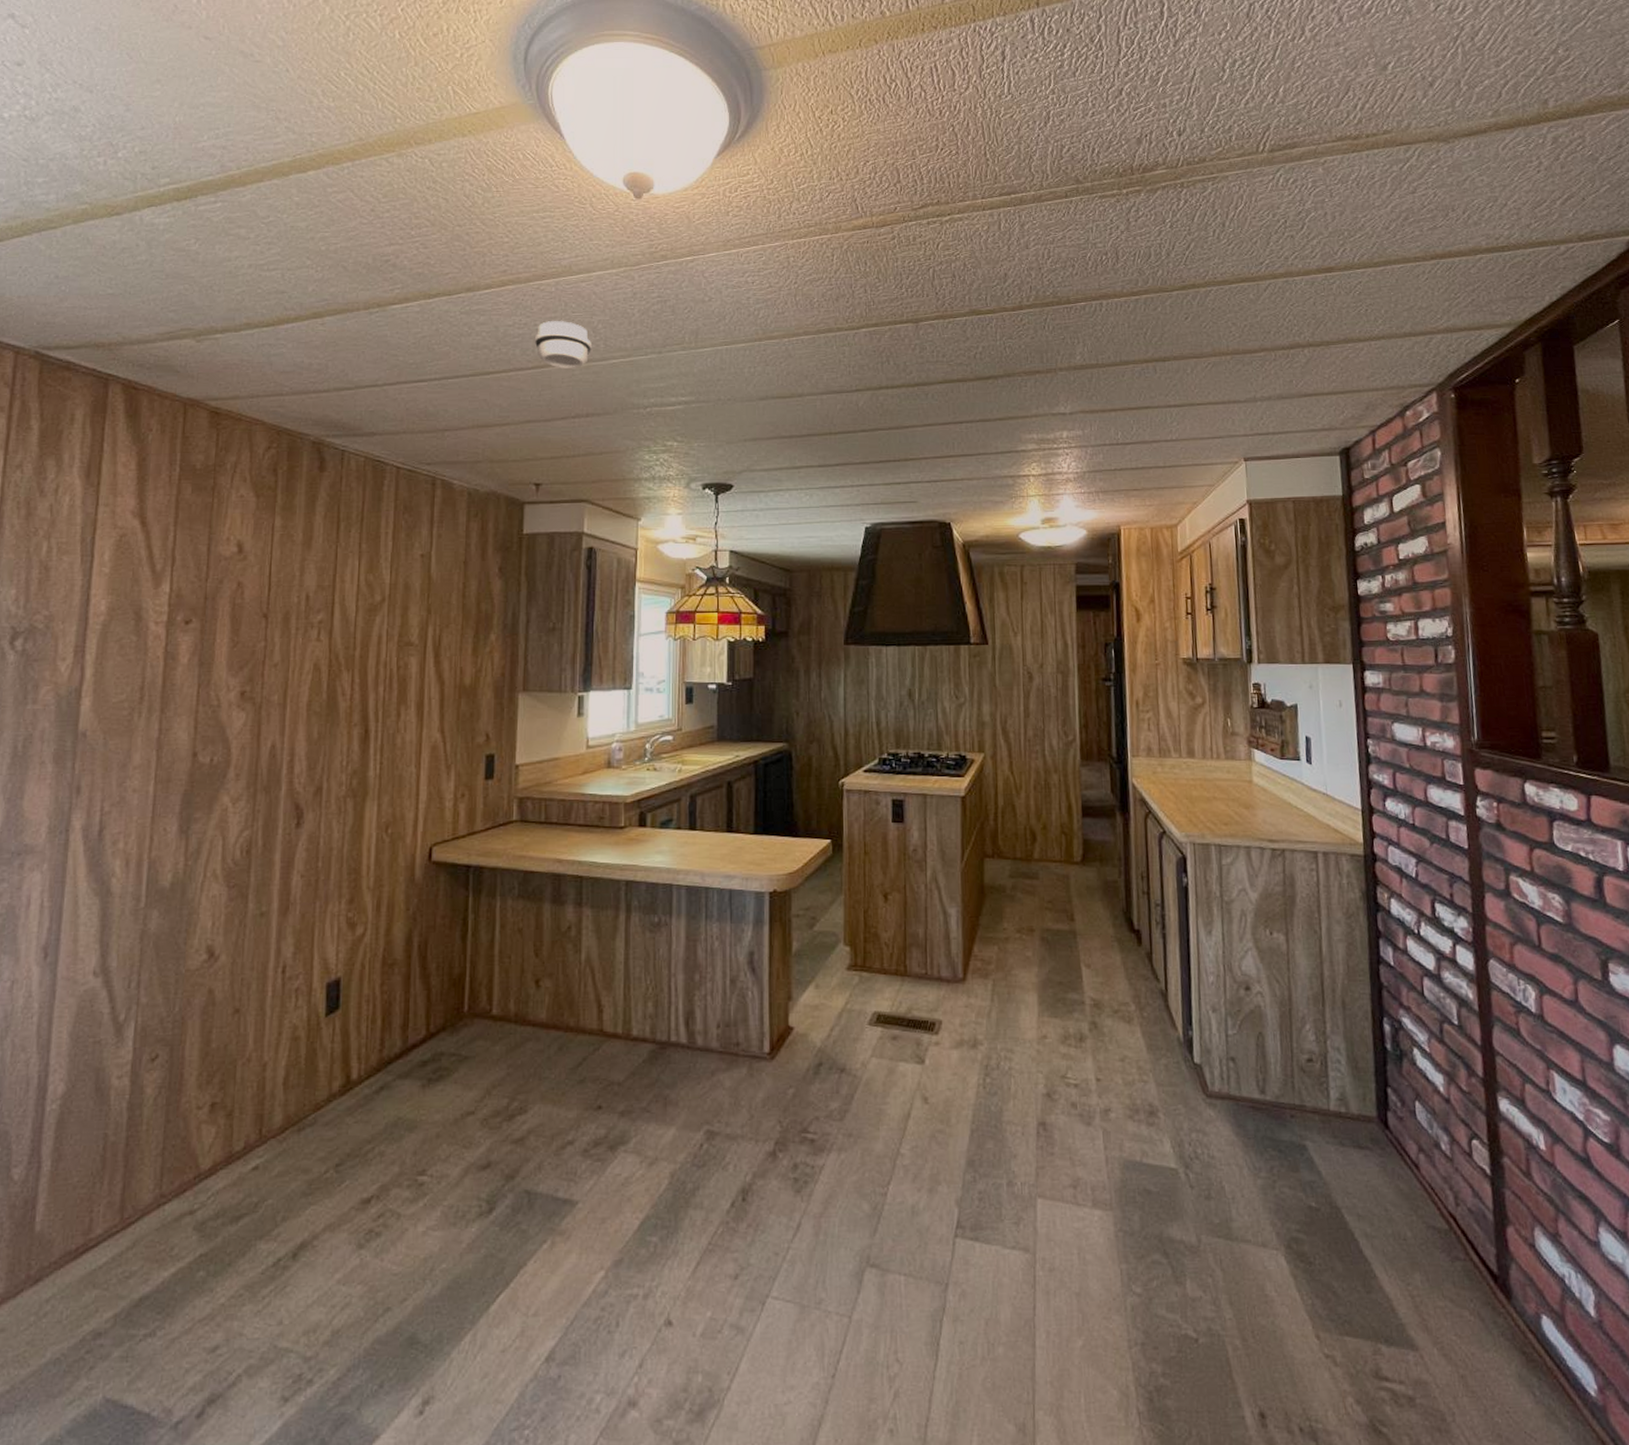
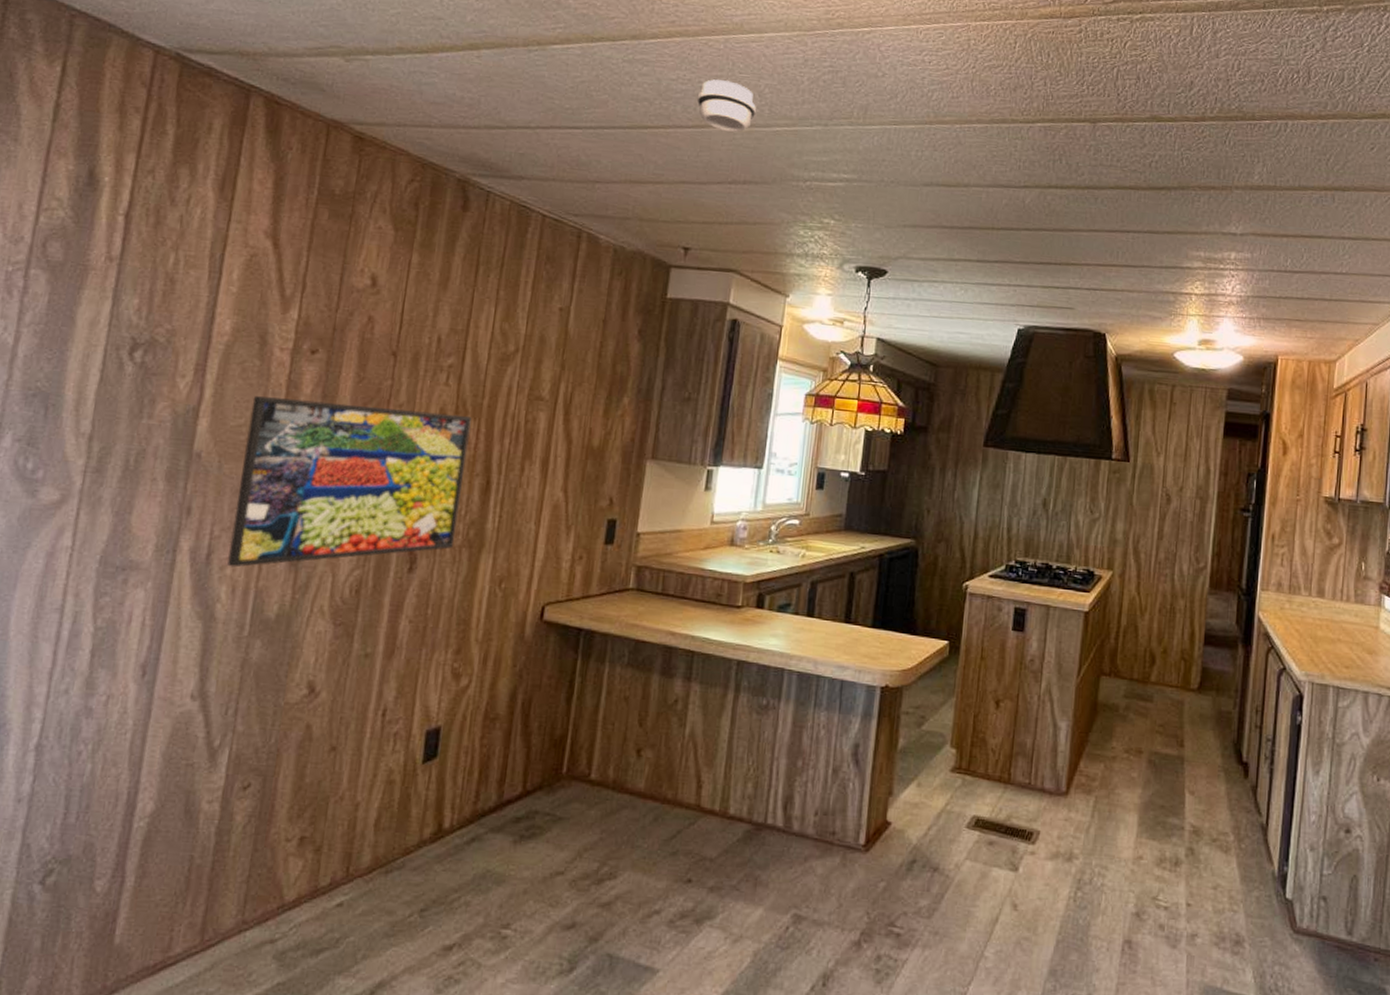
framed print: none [119,668,345,841] -> present [227,396,472,568]

